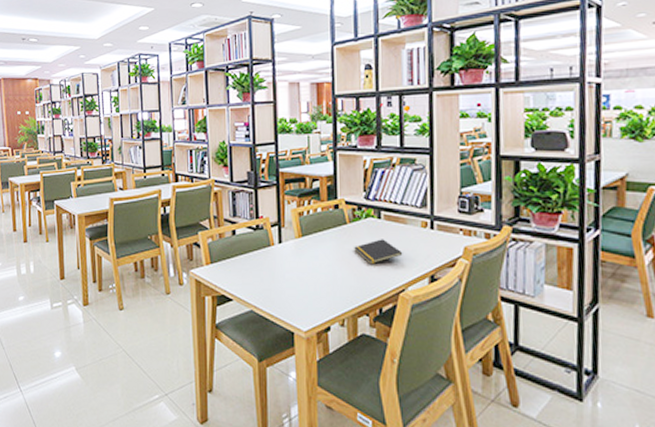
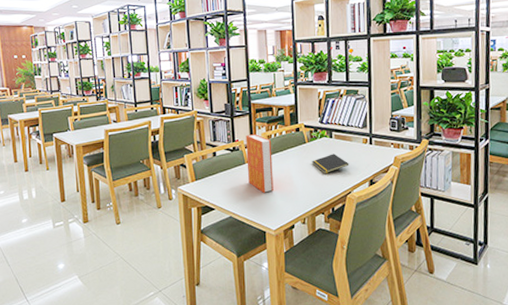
book: none [272,210,305,285] -> present [246,134,274,194]

